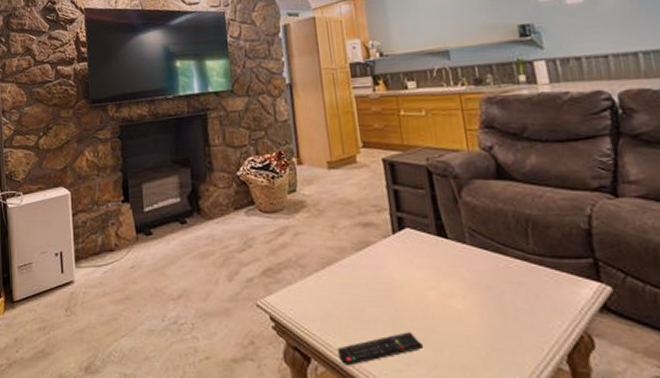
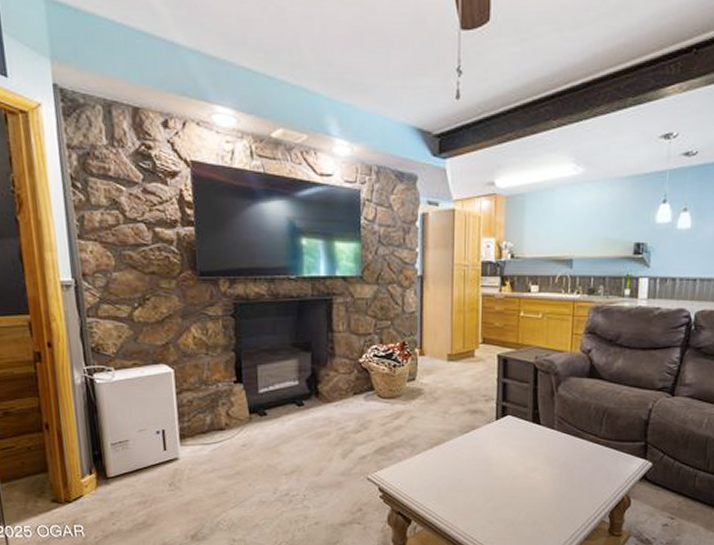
remote control: present [337,332,424,366] -> none [435,498,506,525]

